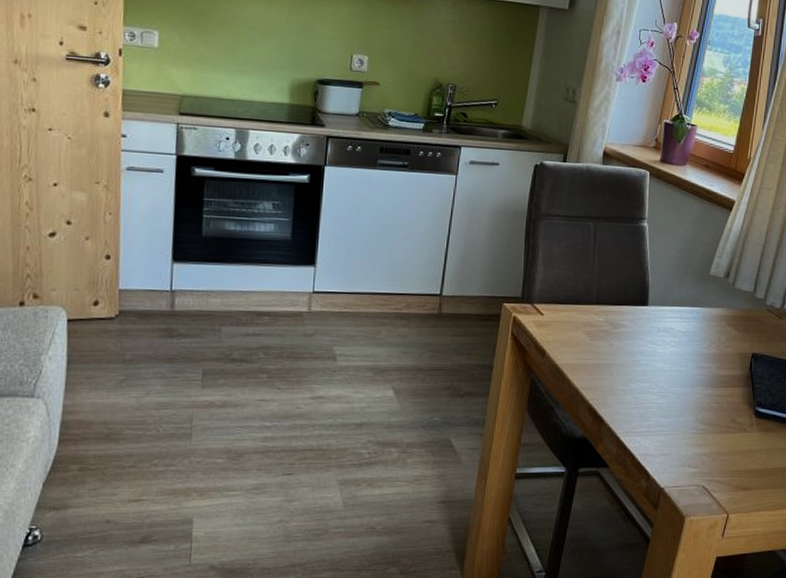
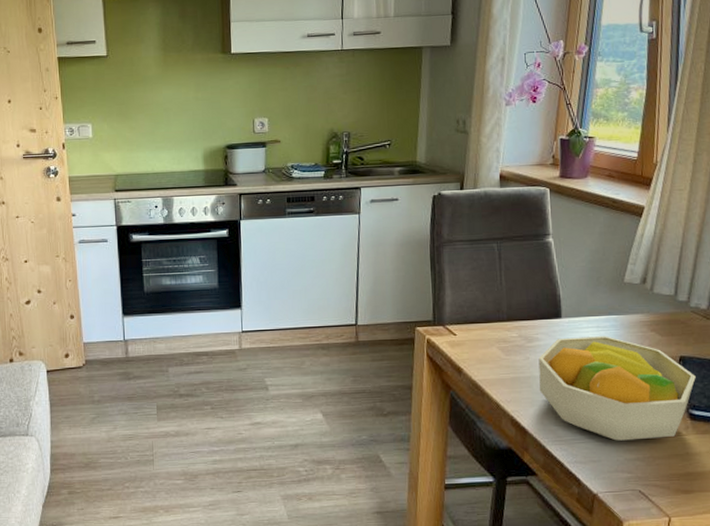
fruit bowl: none [619,326,764,435] -> present [538,336,696,441]

